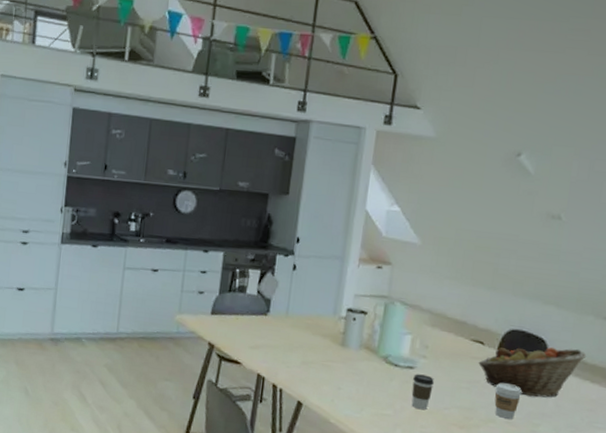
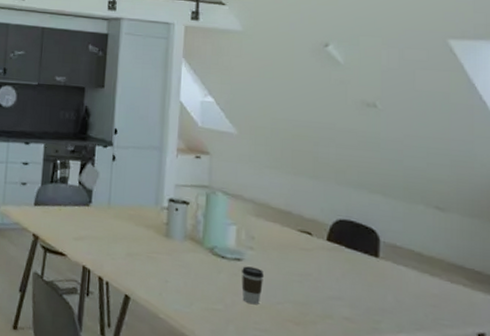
fruit basket: present [478,345,587,398] -> none [308,235,422,292]
coffee cup: present [494,383,522,419] -> none [329,276,357,315]

